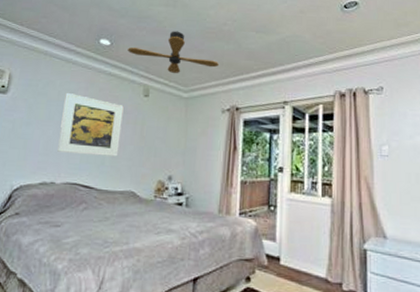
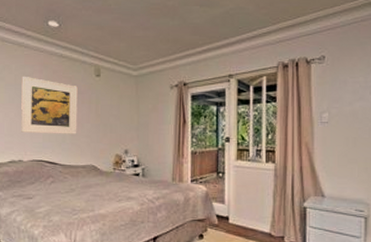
ceiling fan: present [128,31,220,74] -> none [76,9,166,53]

